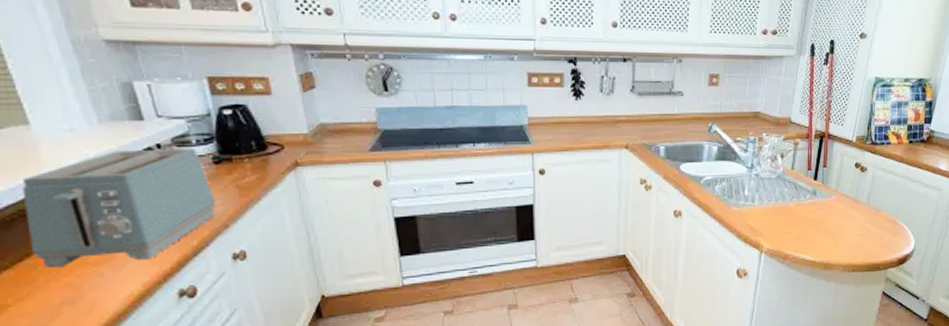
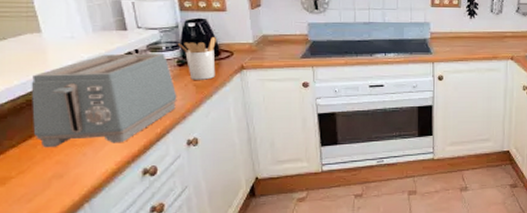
utensil holder: none [212,127,263,180] -> present [178,37,216,80]

